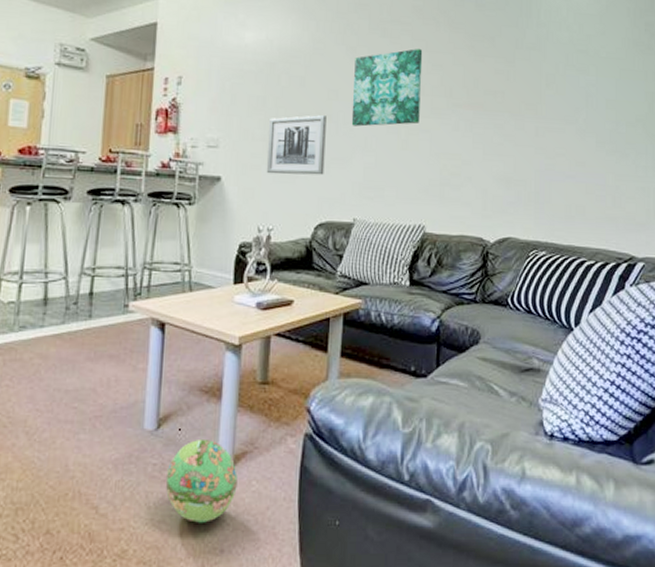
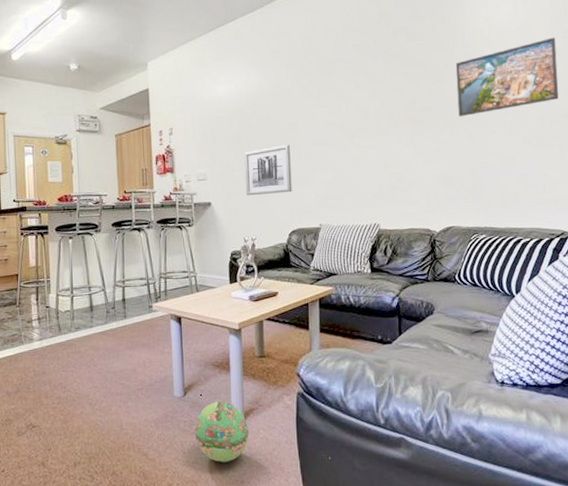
wall art: present [351,49,423,127] -> none [308,81,367,150]
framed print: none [526,29,638,108] -> present [455,37,559,117]

